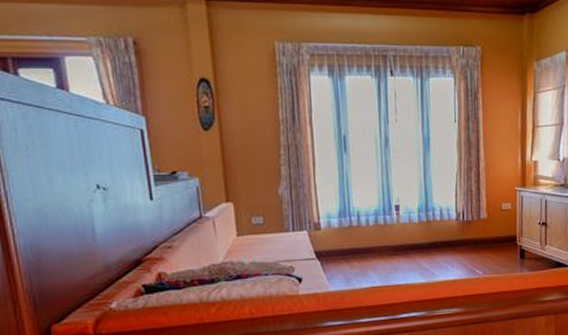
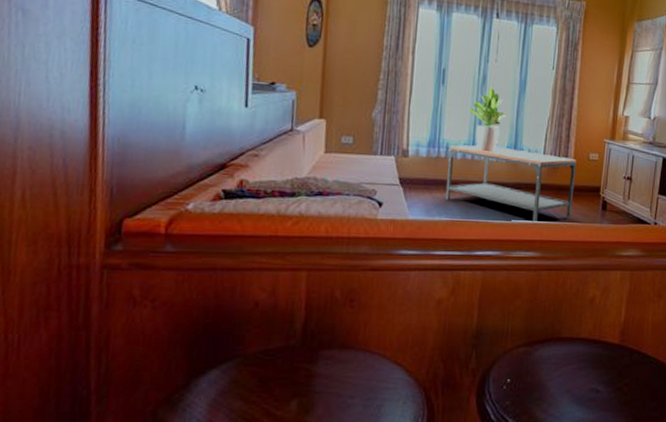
coffee table: none [361,208,491,279] -> present [445,145,577,222]
potted plant: none [374,148,413,215] -> present [468,87,506,152]

